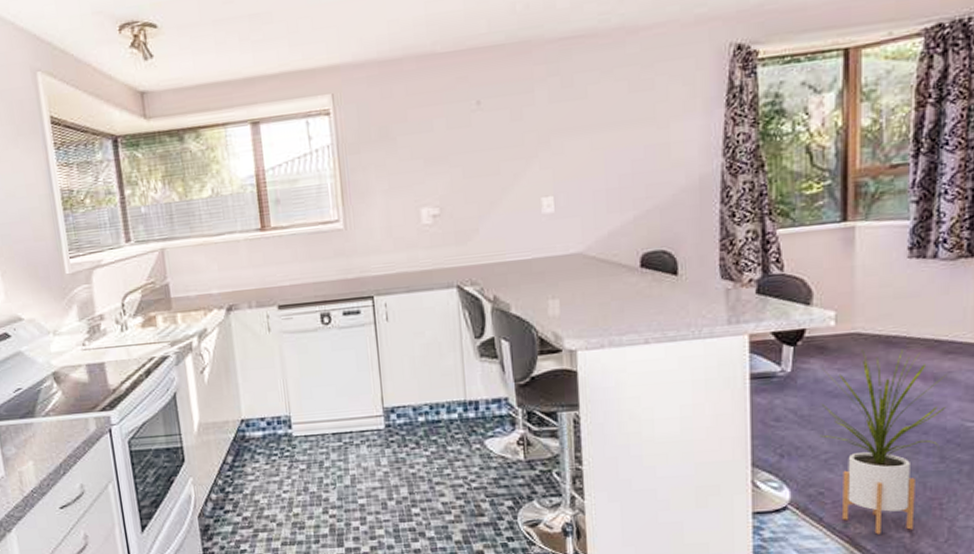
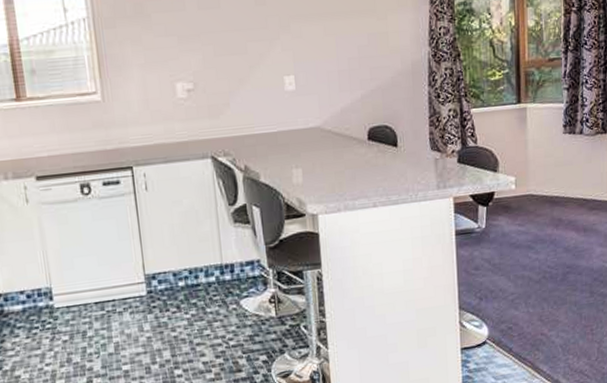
house plant: present [821,348,946,535] -> none [507,206,592,359]

